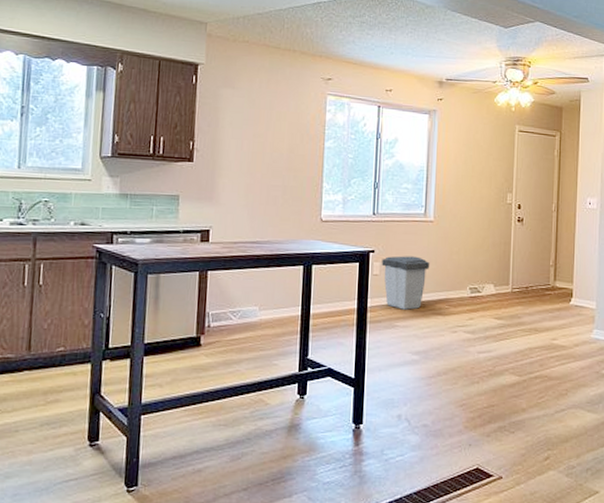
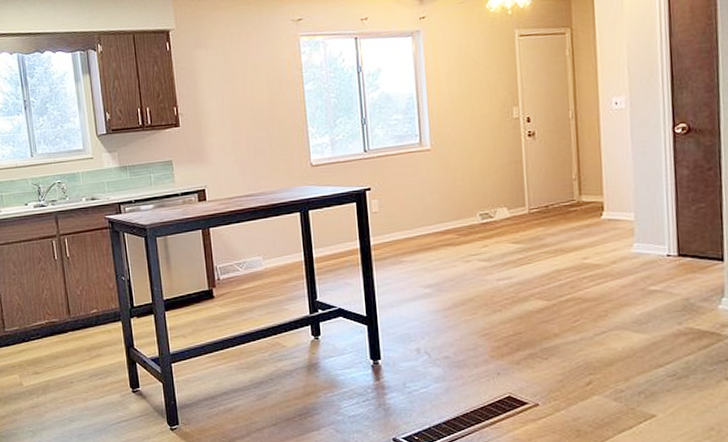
trash can: present [381,256,430,310] -> none [379,188,433,245]

